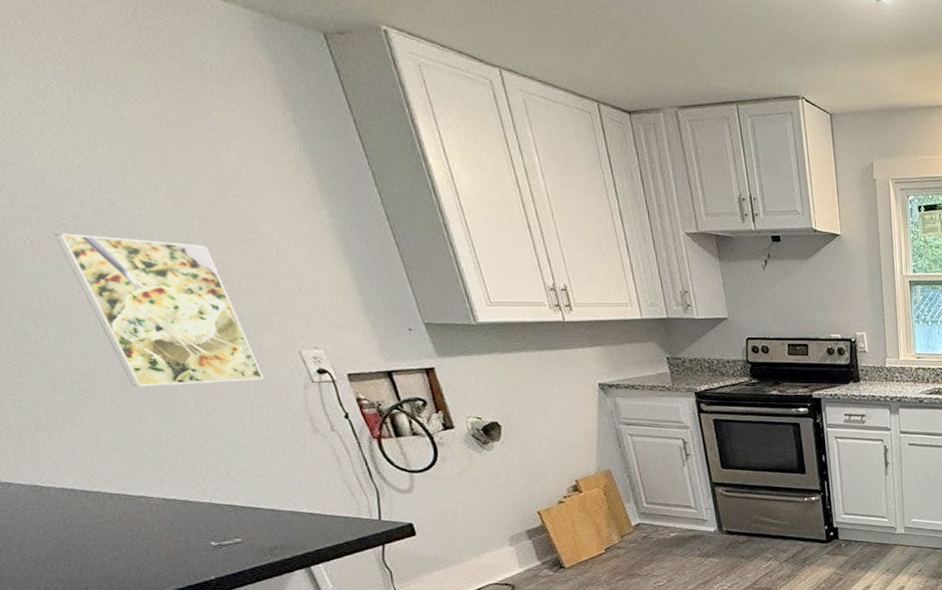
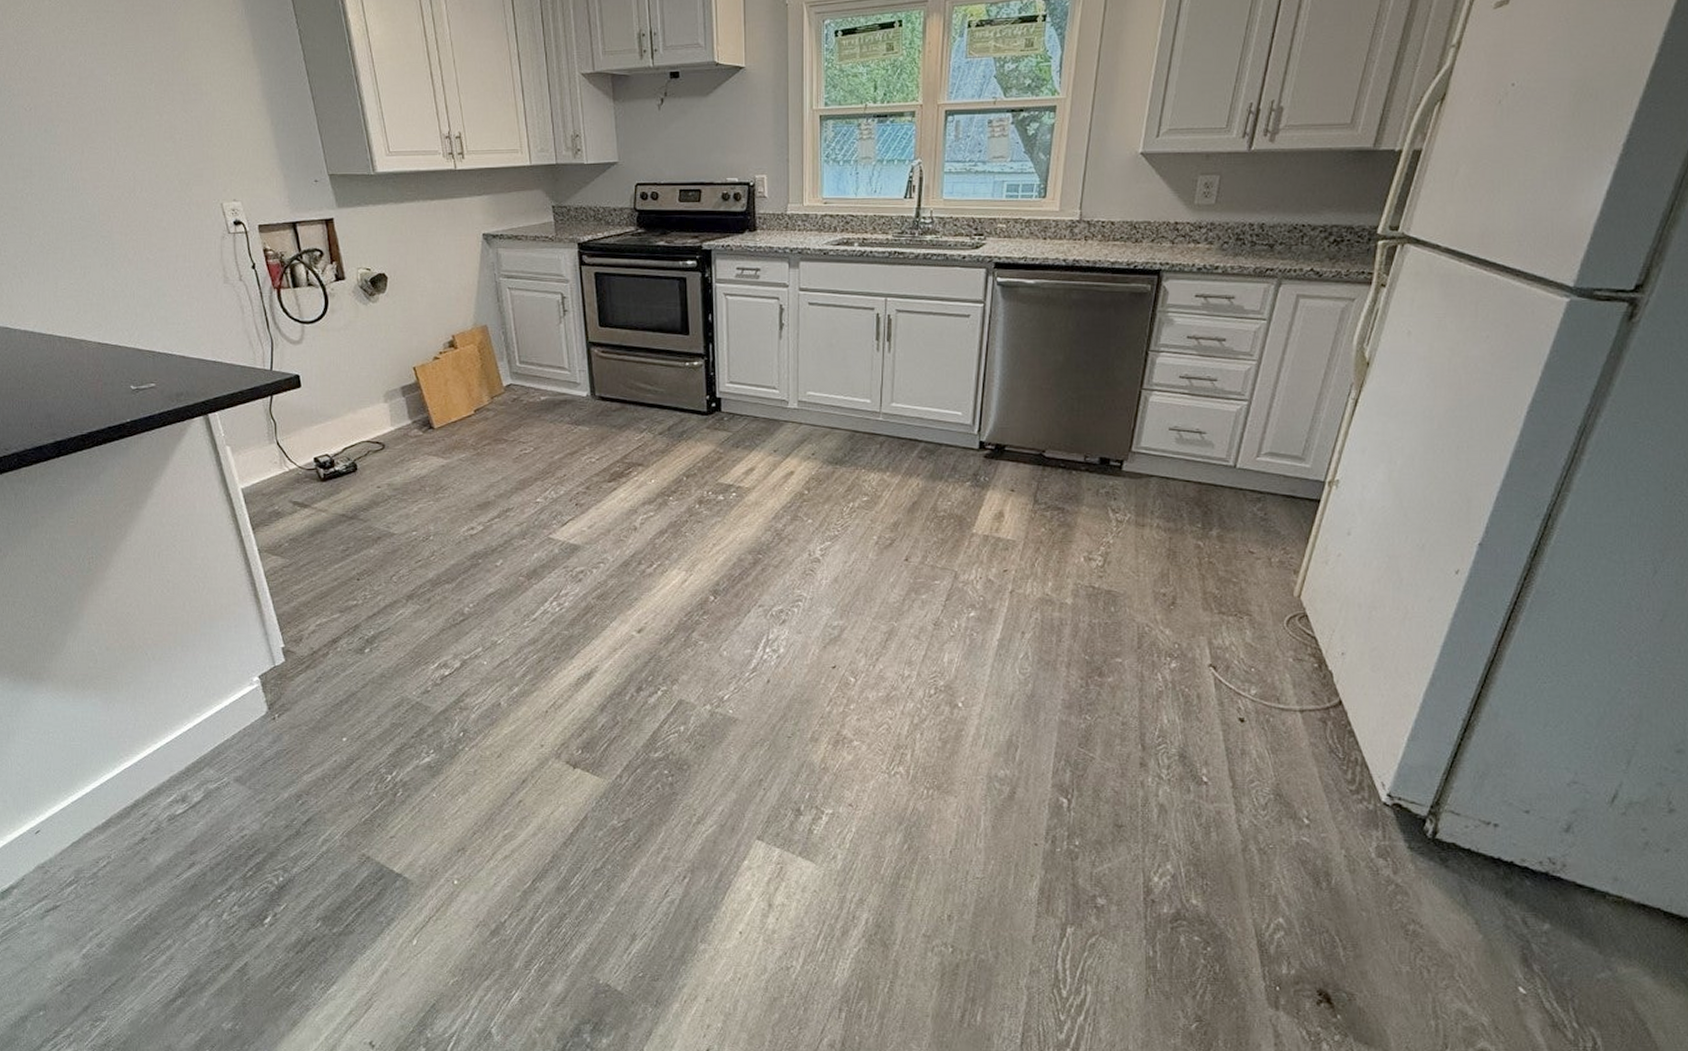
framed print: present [53,232,264,387] -> none [47,100,190,238]

